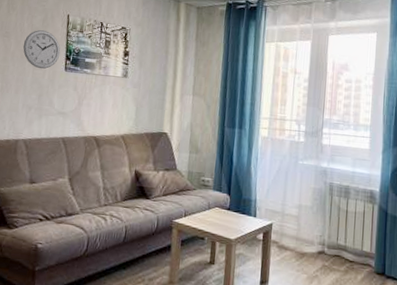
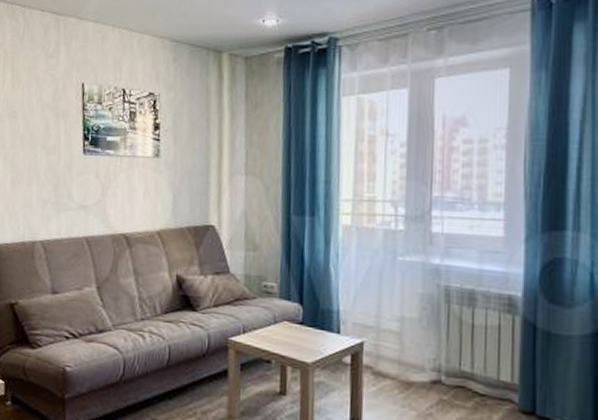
wall clock: present [23,30,61,69] -> none [32,106,77,154]

